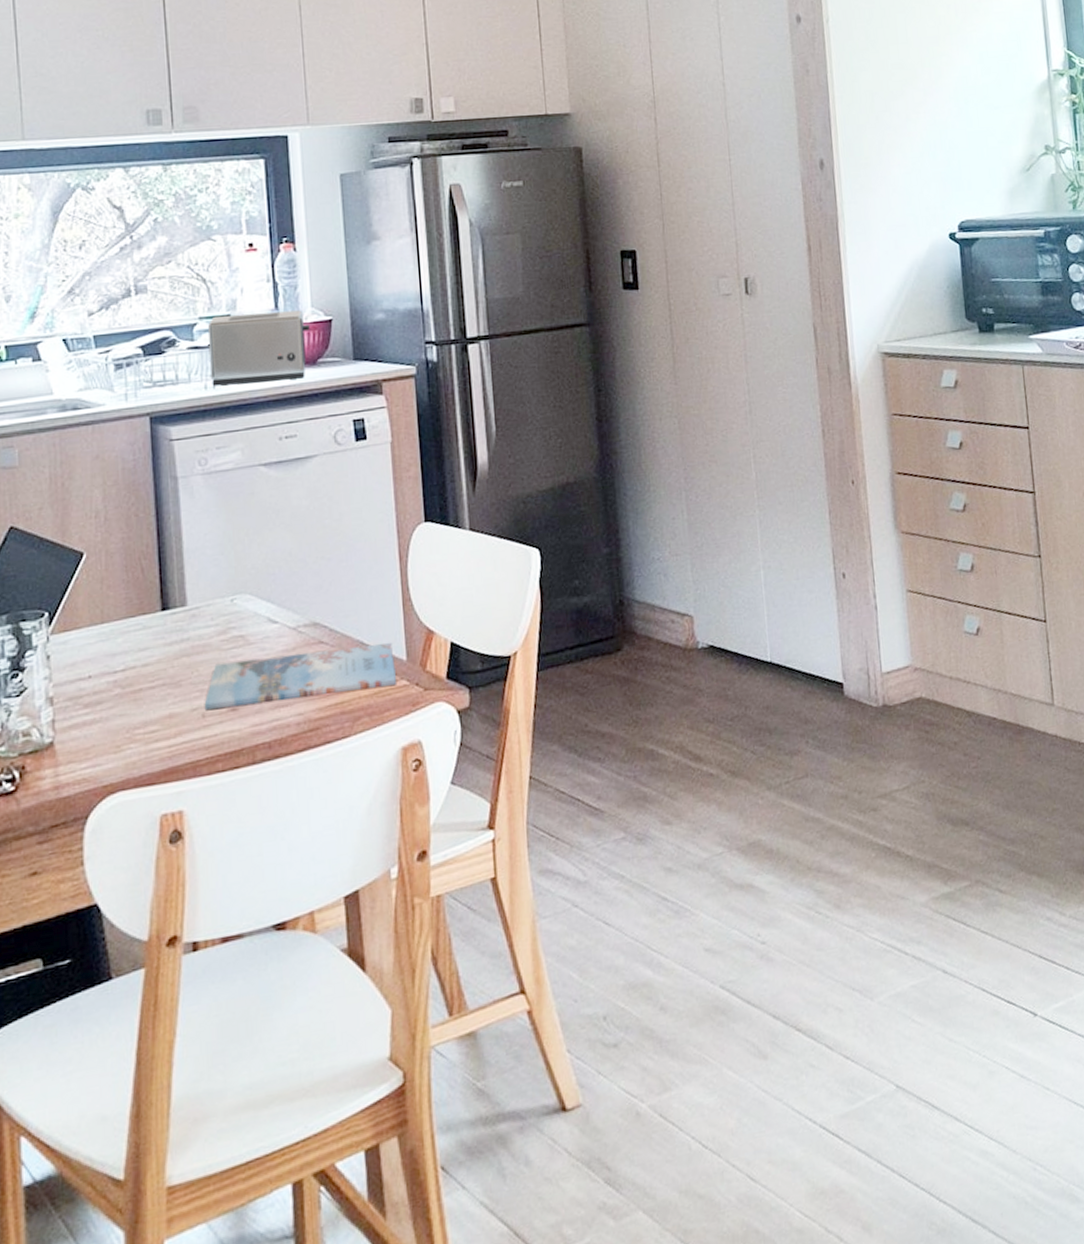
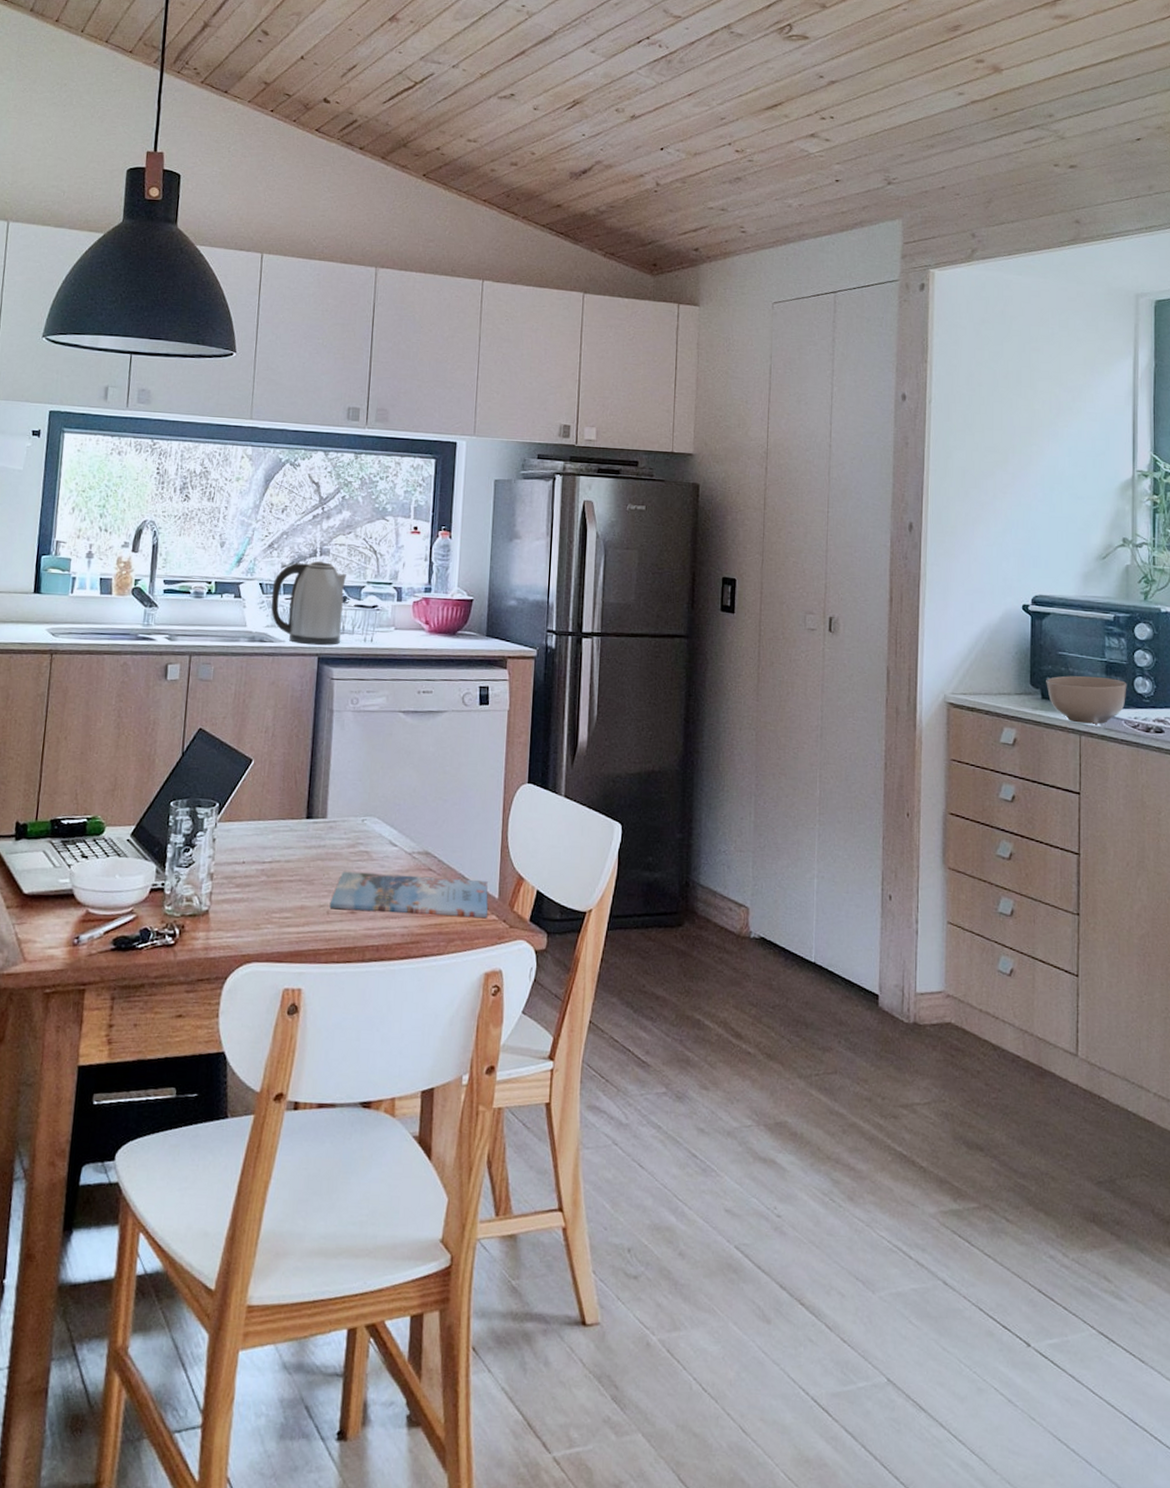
kettle: none [80,300,176,405] -> present [271,561,347,646]
toaster: present [207,310,310,387] -> none [369,582,454,646]
bowl: none [981,298,1065,353] -> present [1046,675,1127,724]

